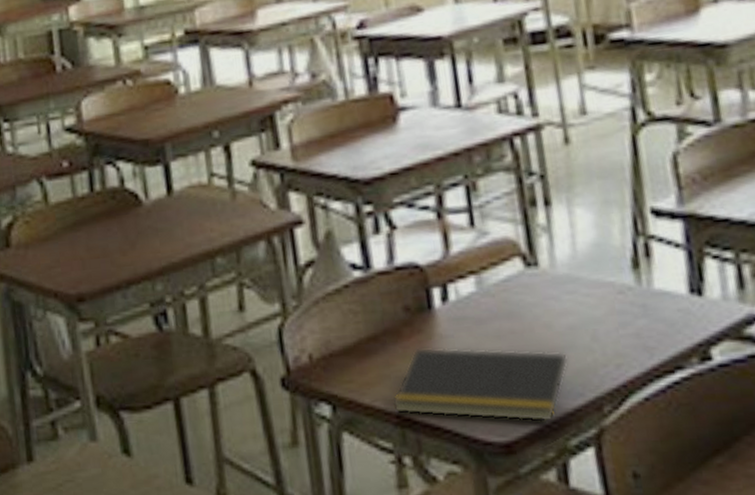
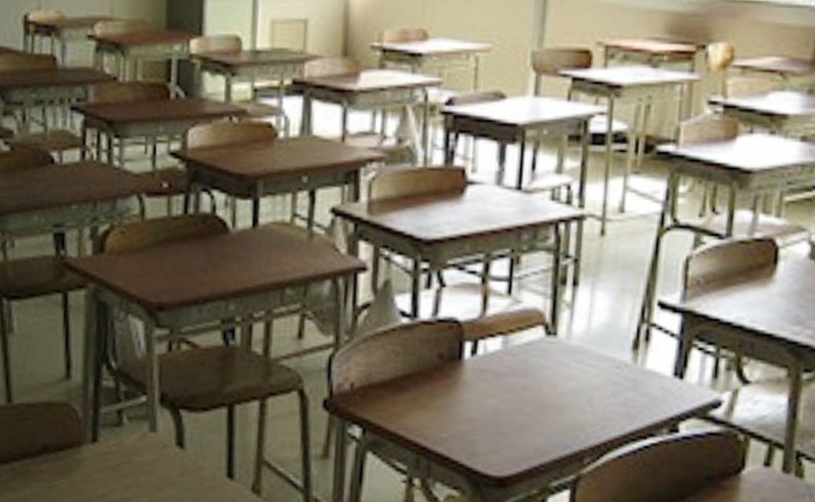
notepad: present [392,347,568,423] -> none [414,390,564,466]

